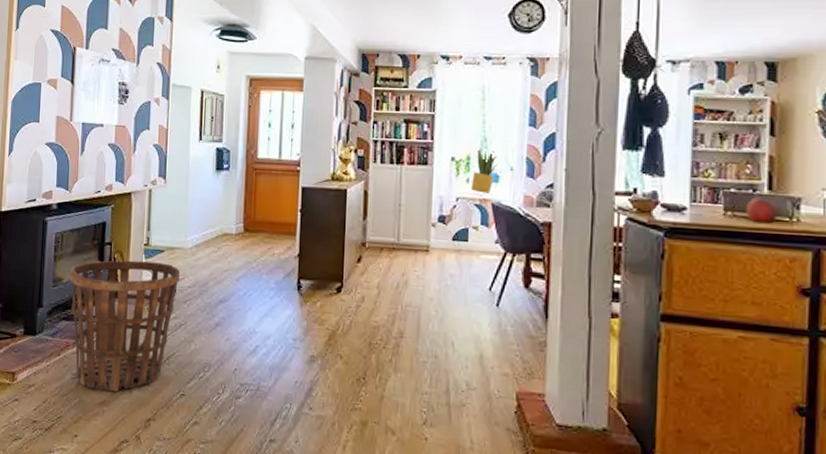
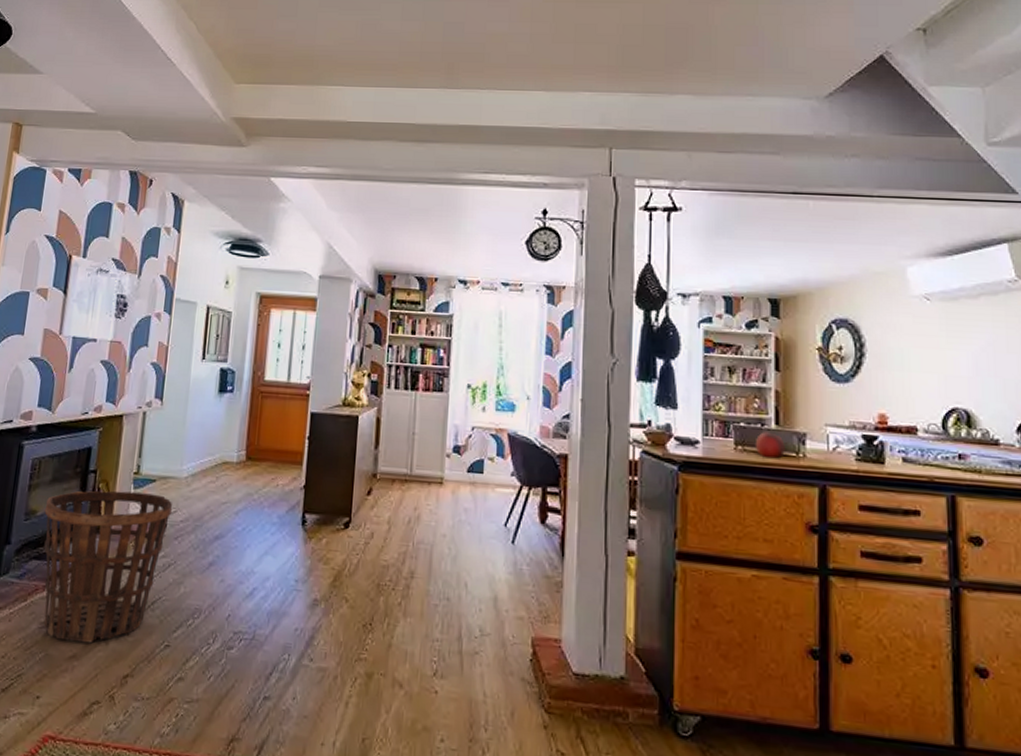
planter: present [470,148,499,193] -> none [486,375,516,423]

